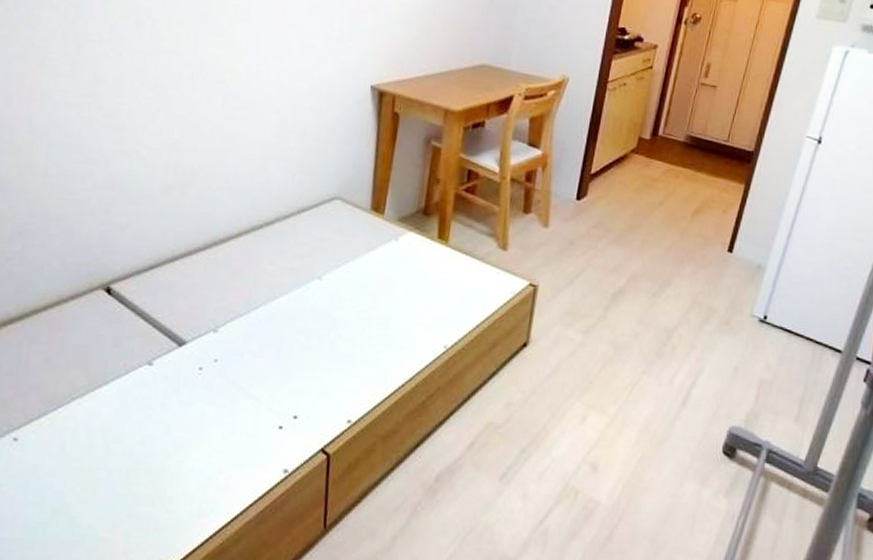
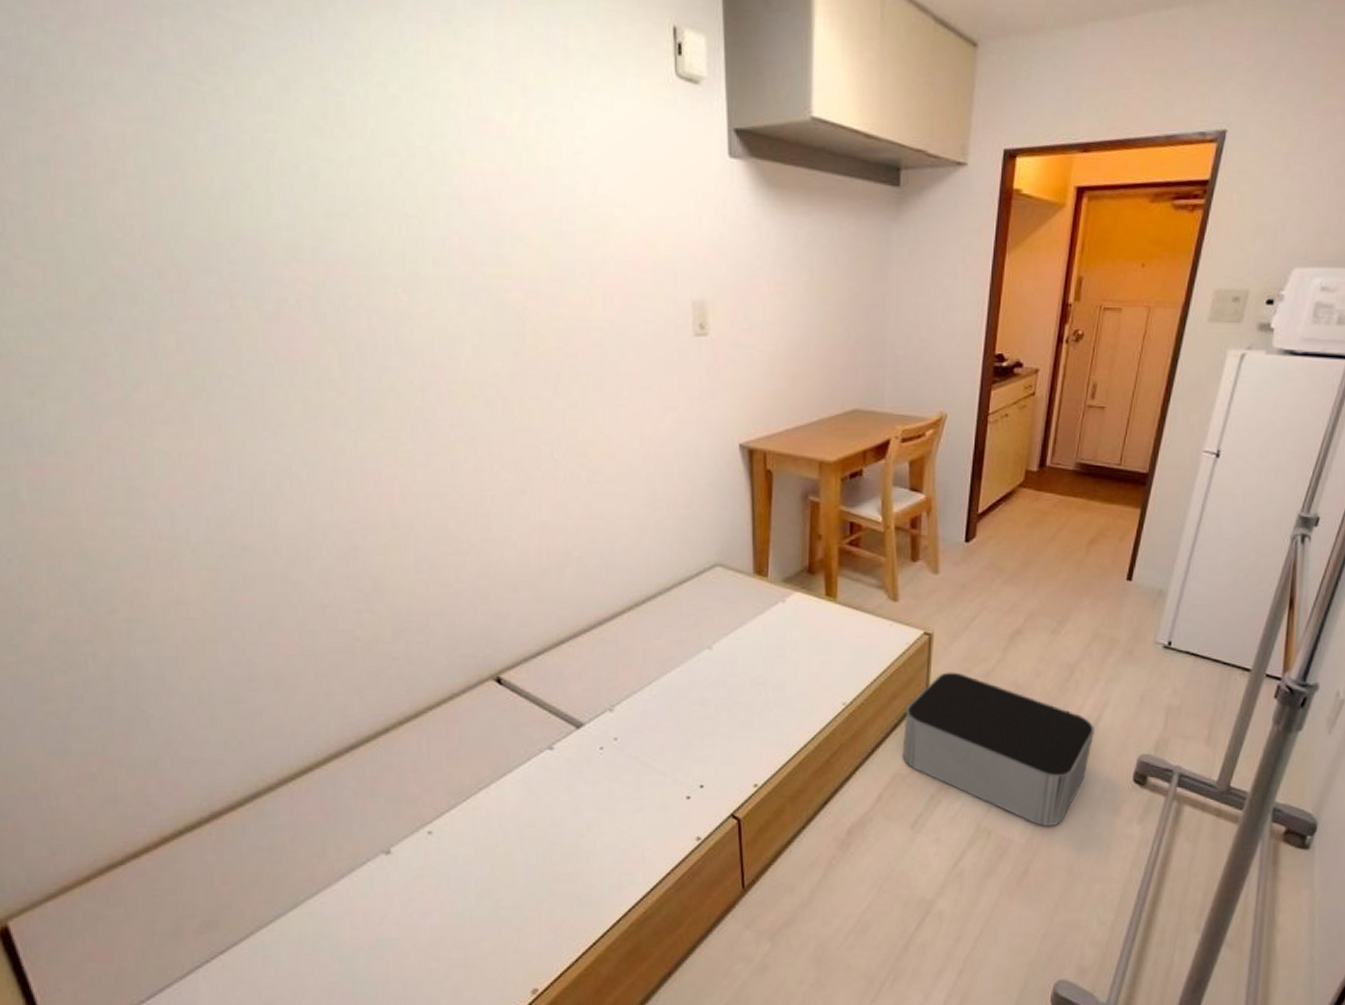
storage bin: none [497,325,688,491] -> present [902,672,1094,826]

